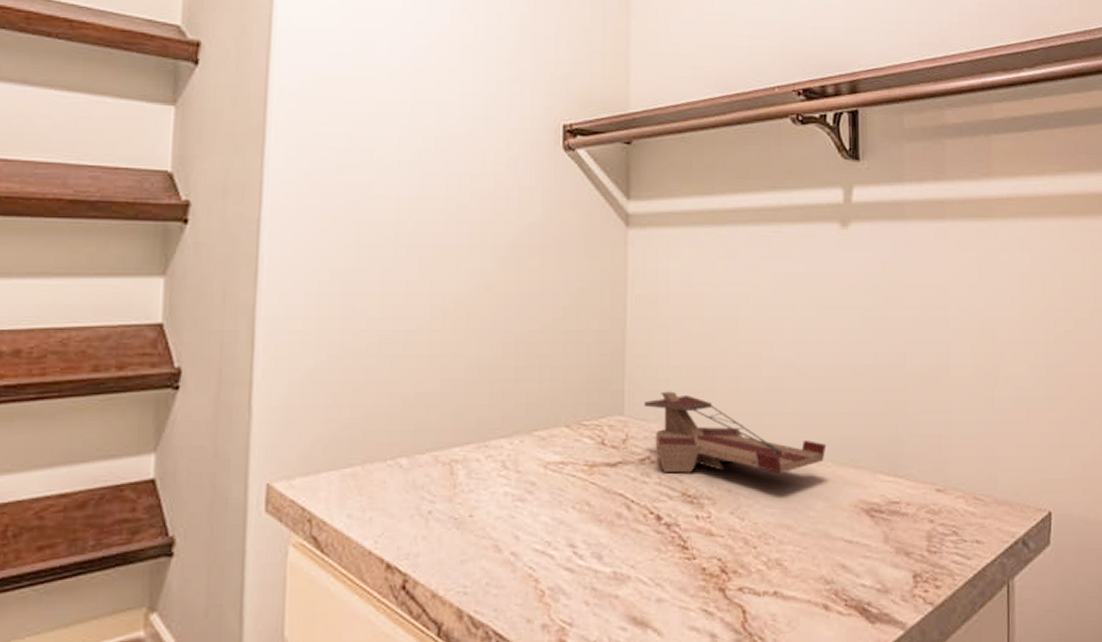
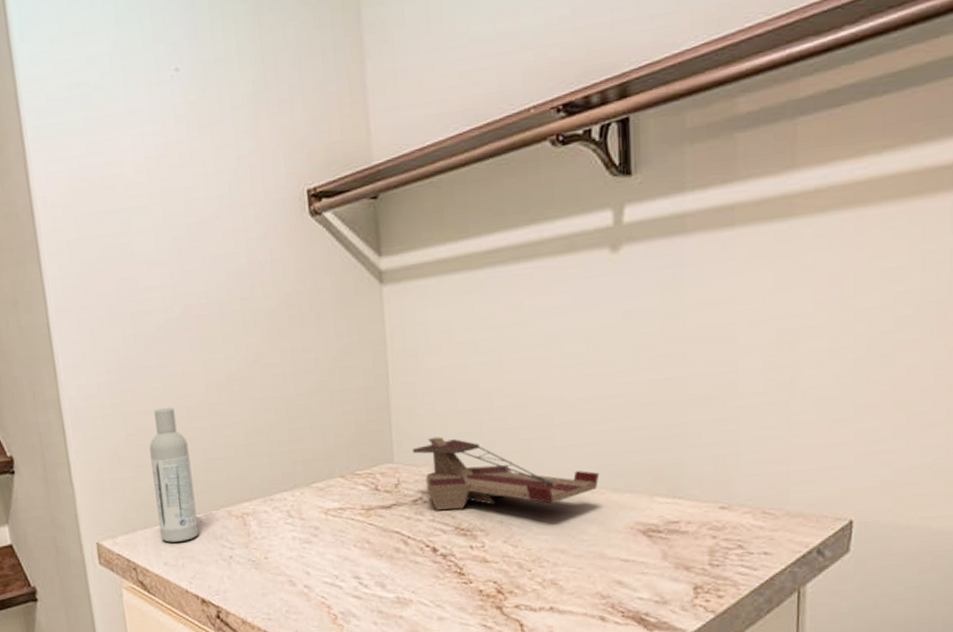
bottle: none [349,330,400,490] -> present [149,407,199,543]

